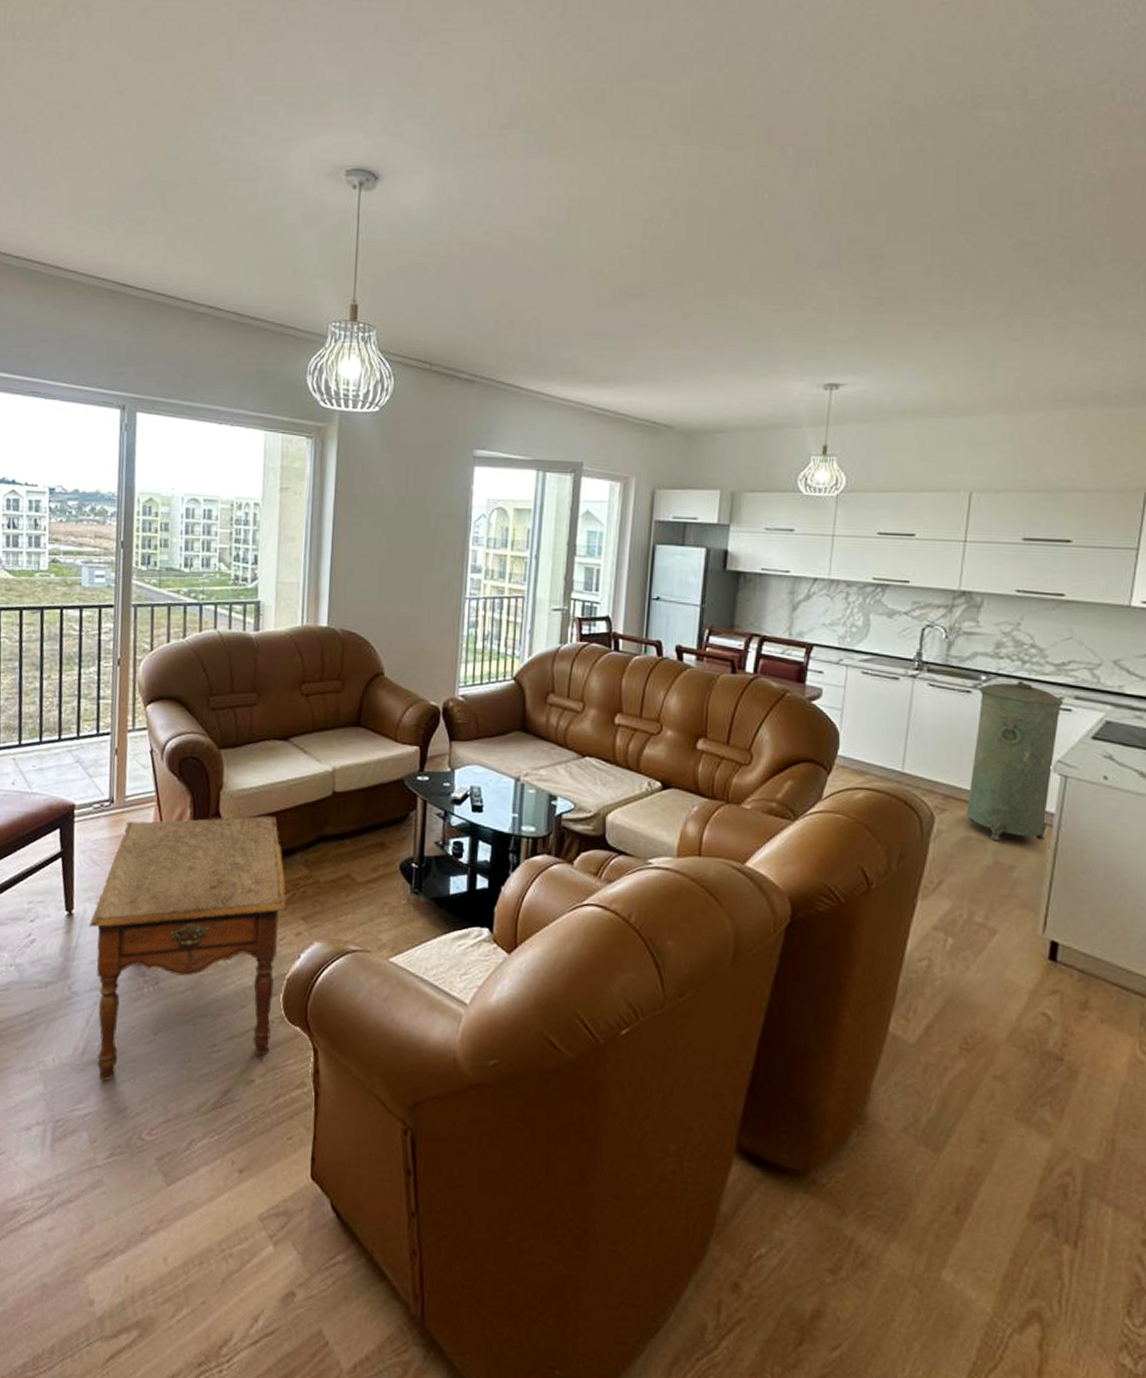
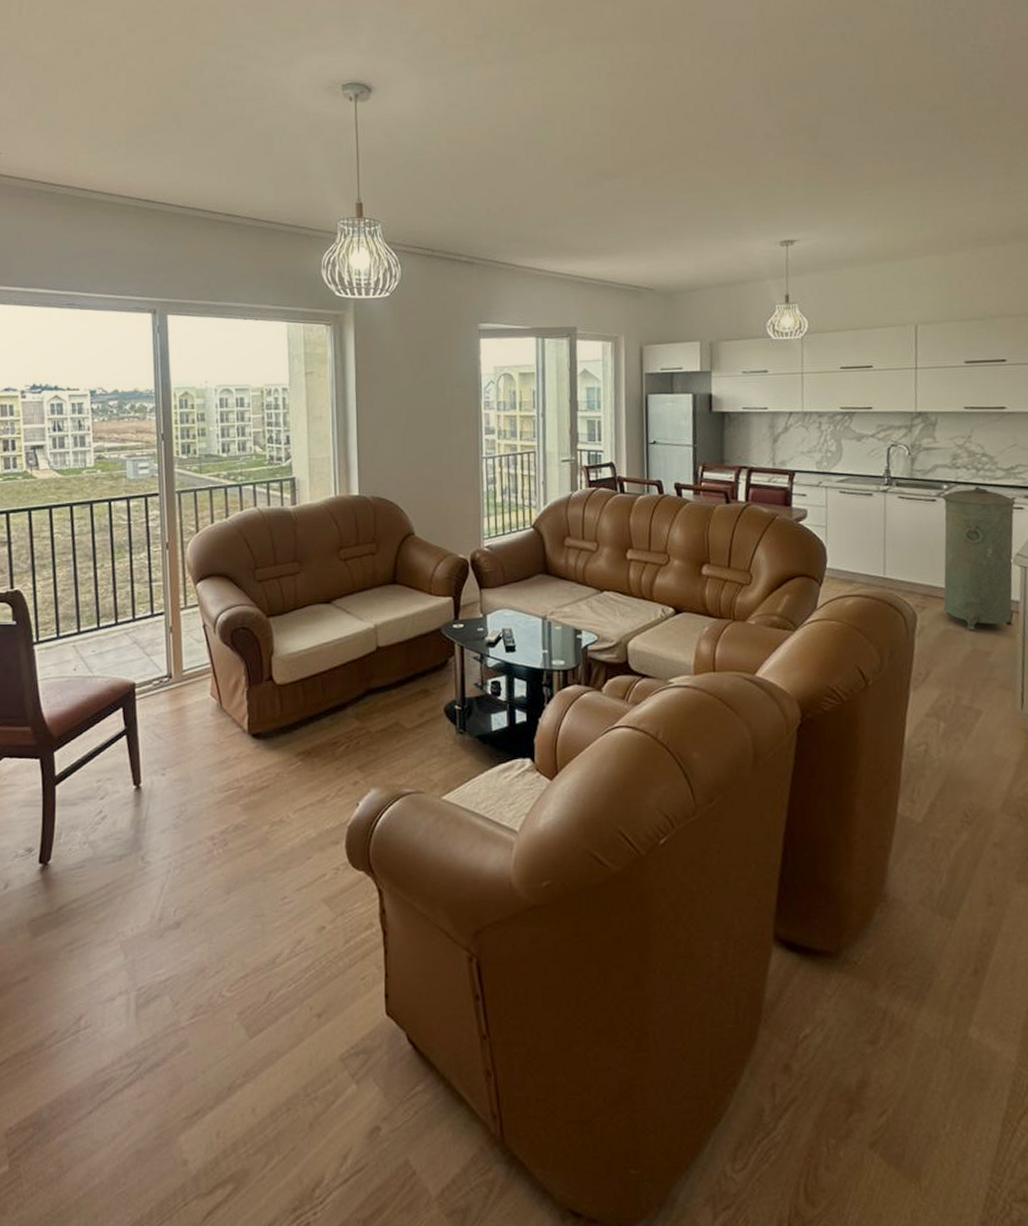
side table: present [88,814,288,1082] -> none [157,674,344,945]

